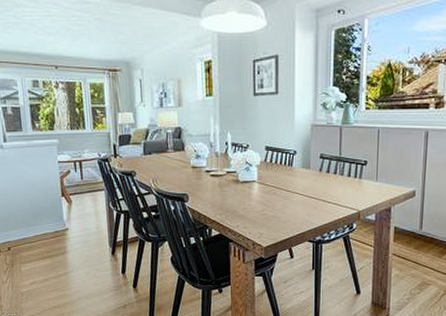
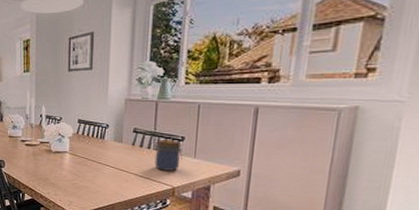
jar: none [341,164,366,195] -> present [154,140,183,171]

